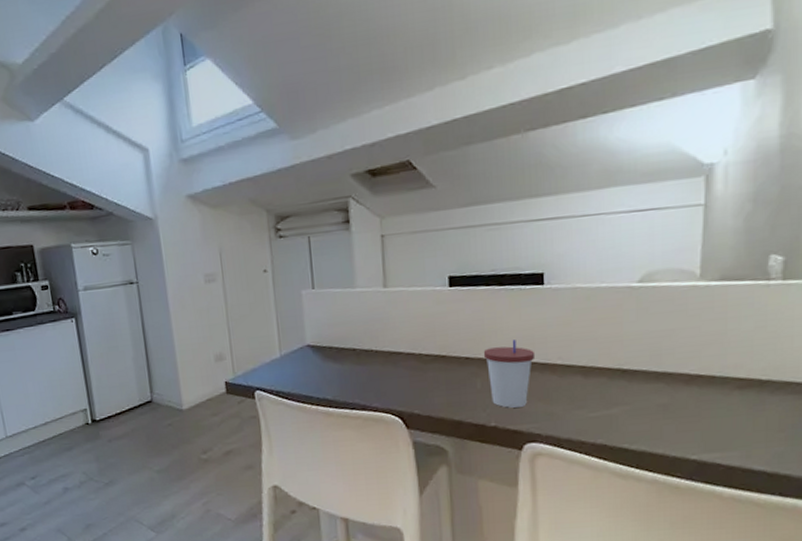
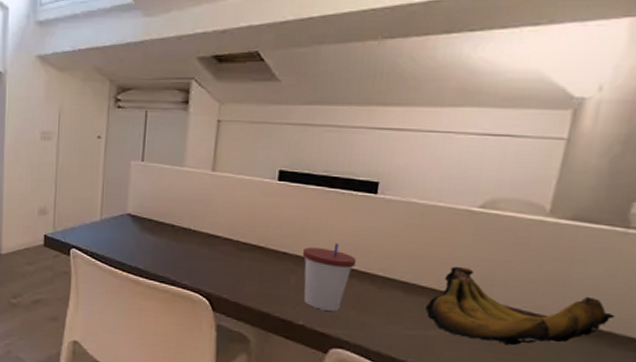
banana bunch: none [605,341,770,410] -> present [425,266,614,346]

